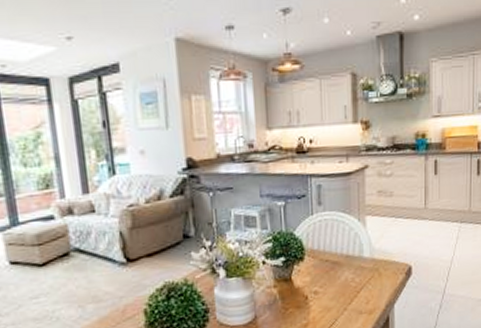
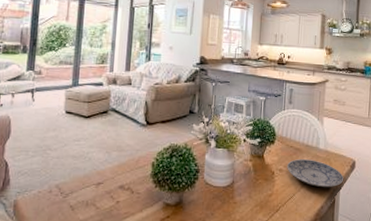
plate: none [323,272,399,306] -> present [287,159,344,188]

